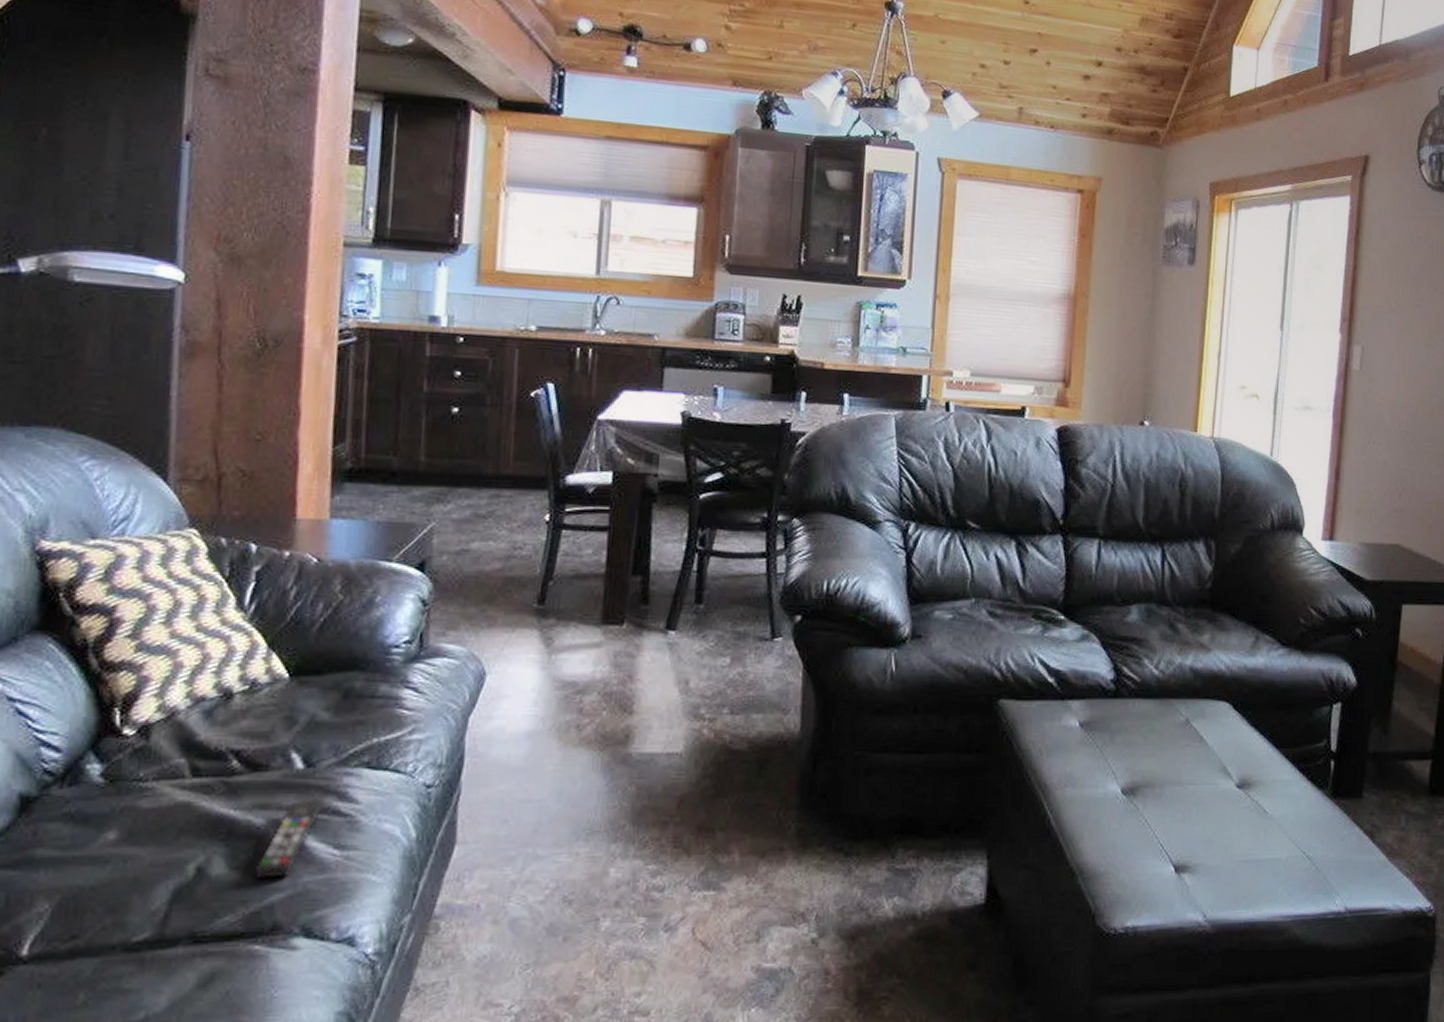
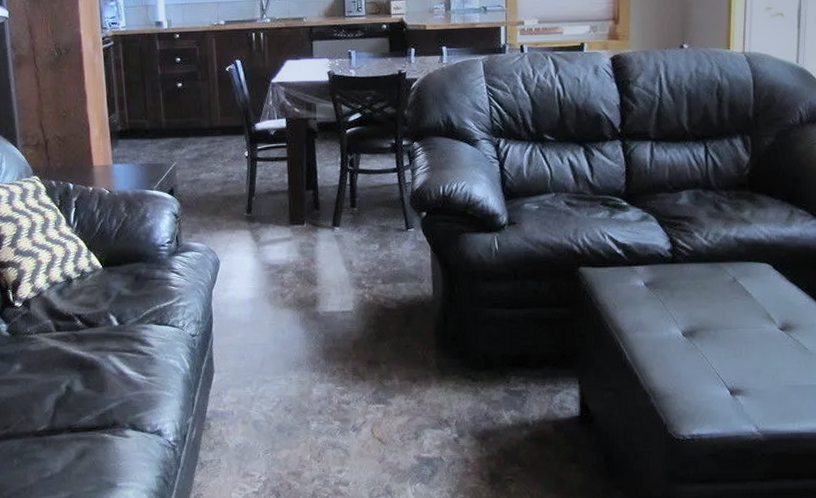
remote control: present [253,800,323,879] -> none [98,345,132,394]

